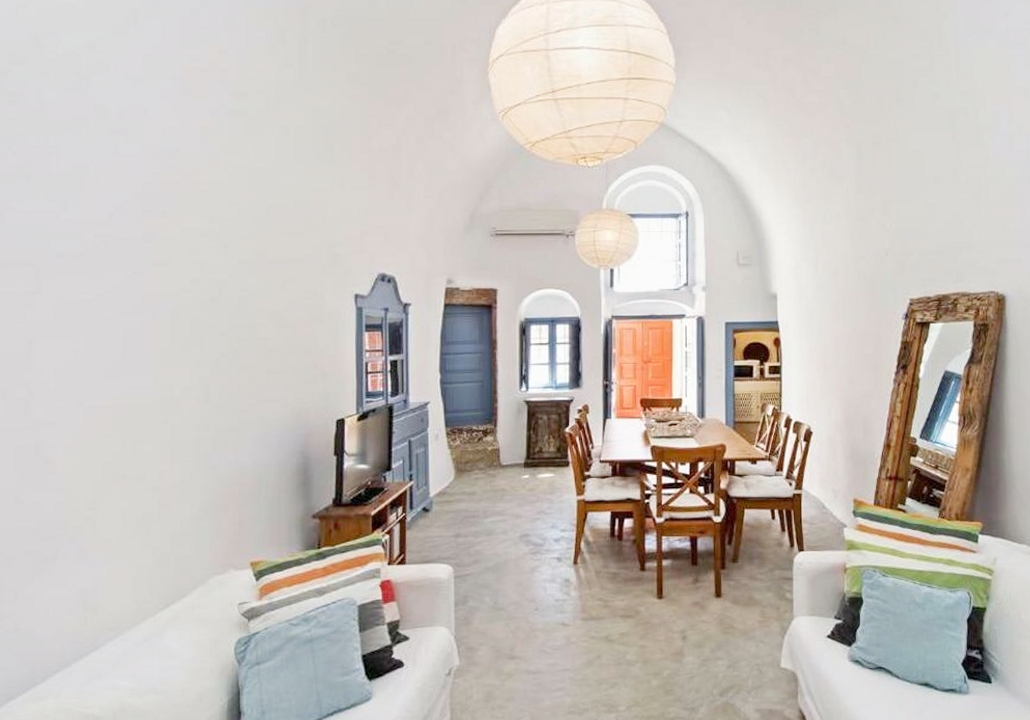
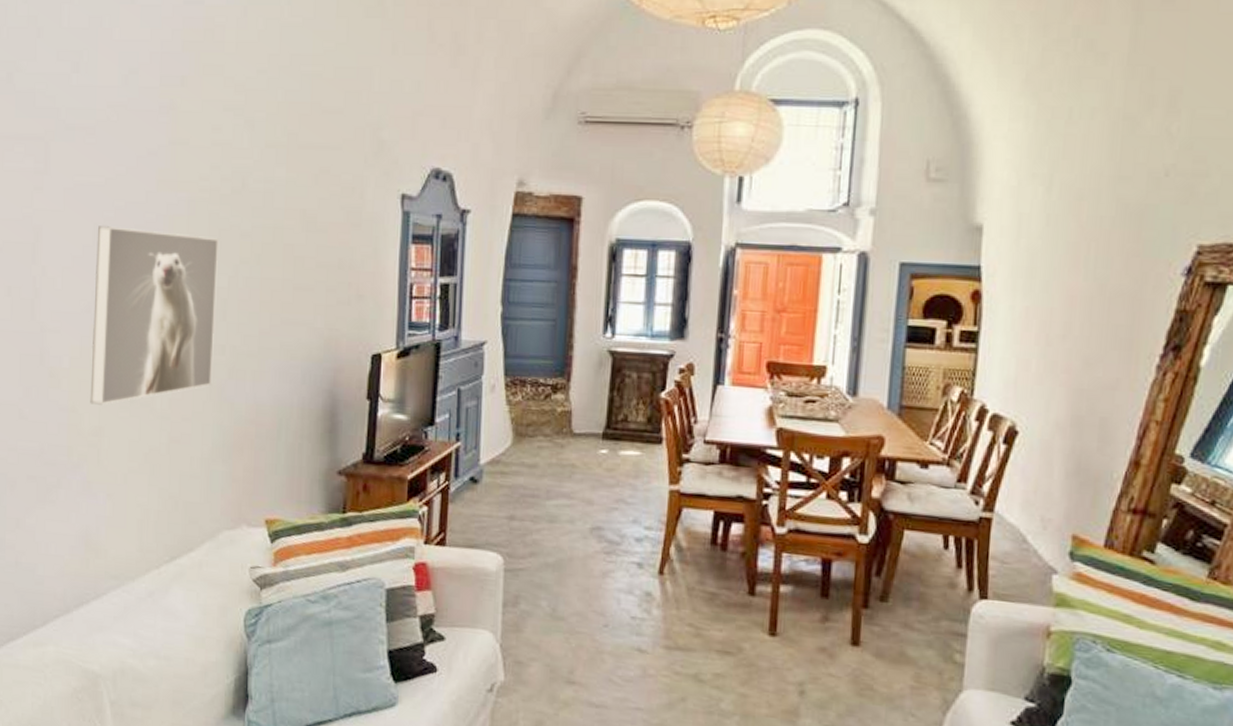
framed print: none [84,333,200,484] -> present [90,226,218,405]

